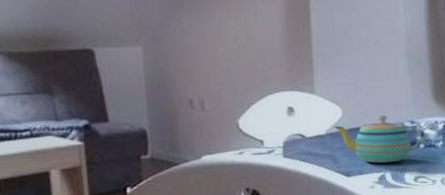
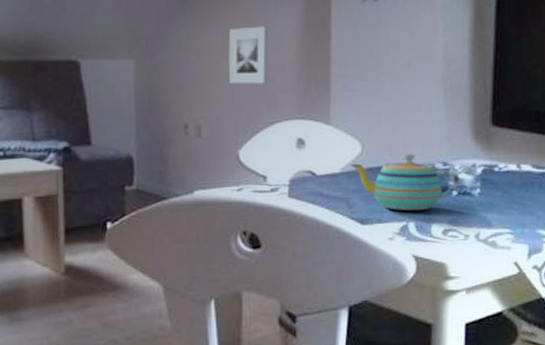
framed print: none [223,13,259,64] -> present [228,26,268,84]

